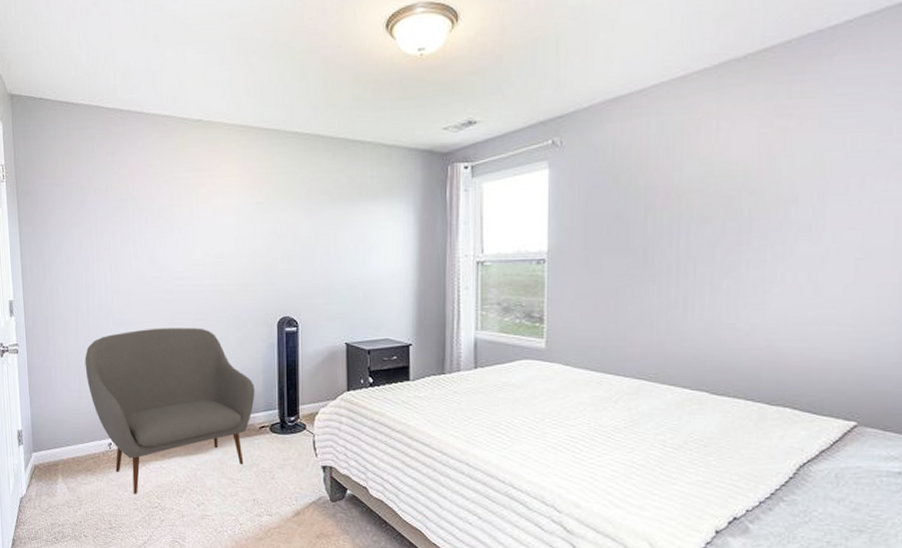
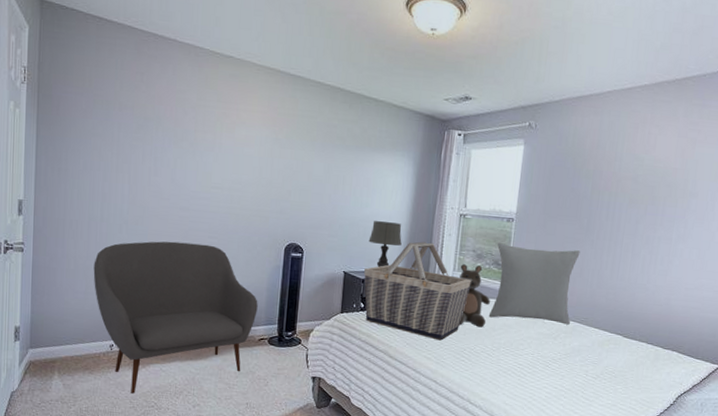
basket: none [369,299,500,415] -> present [364,241,472,341]
table lamp: none [370,281,410,334] -> present [368,221,402,267]
stuffed bear: none [484,321,527,396] -> present [459,264,491,328]
pillow: none [525,289,638,384] -> present [488,242,580,325]

